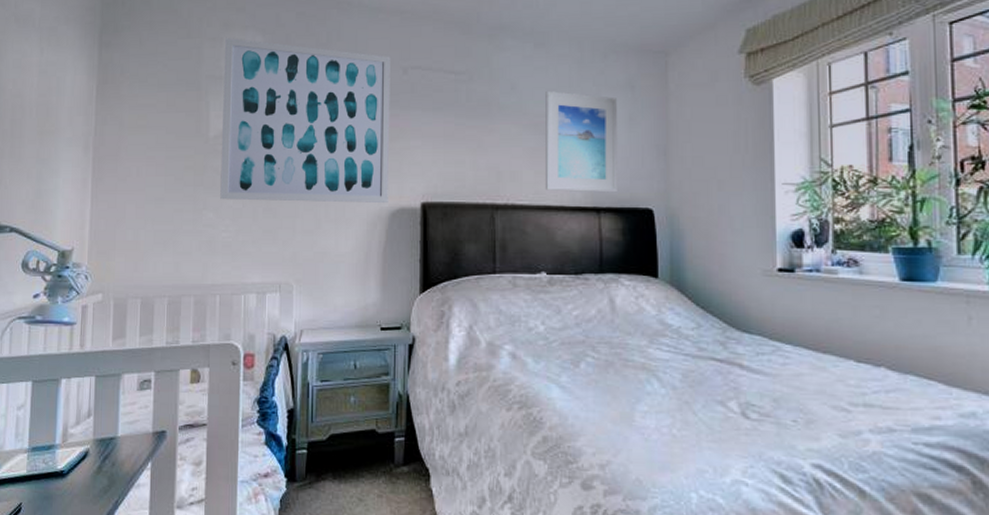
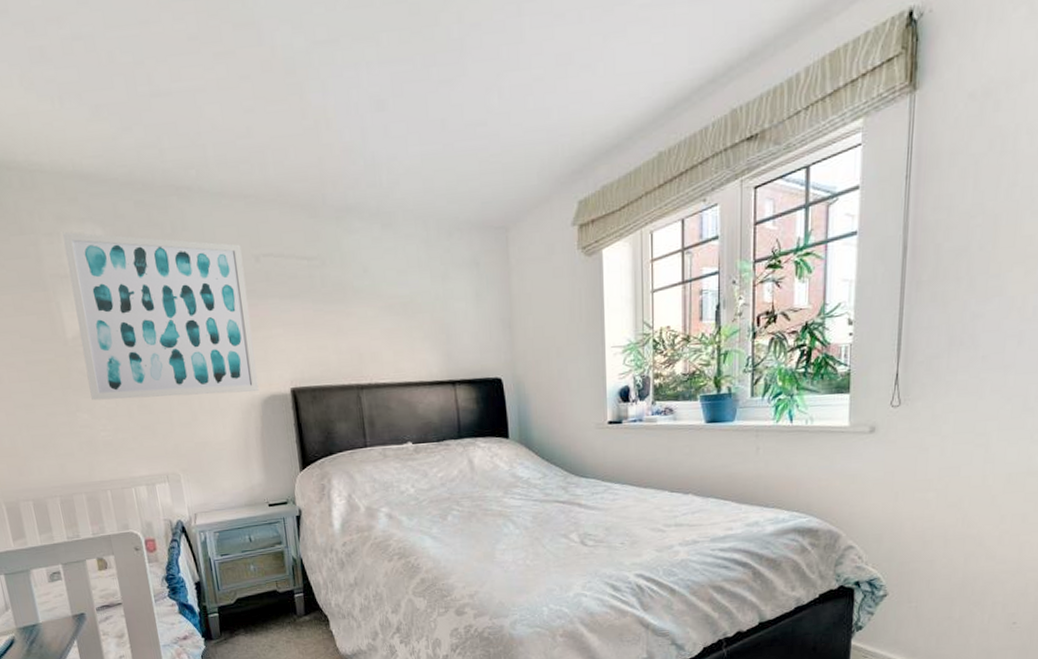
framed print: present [544,91,618,193] -> none [396,272,470,368]

